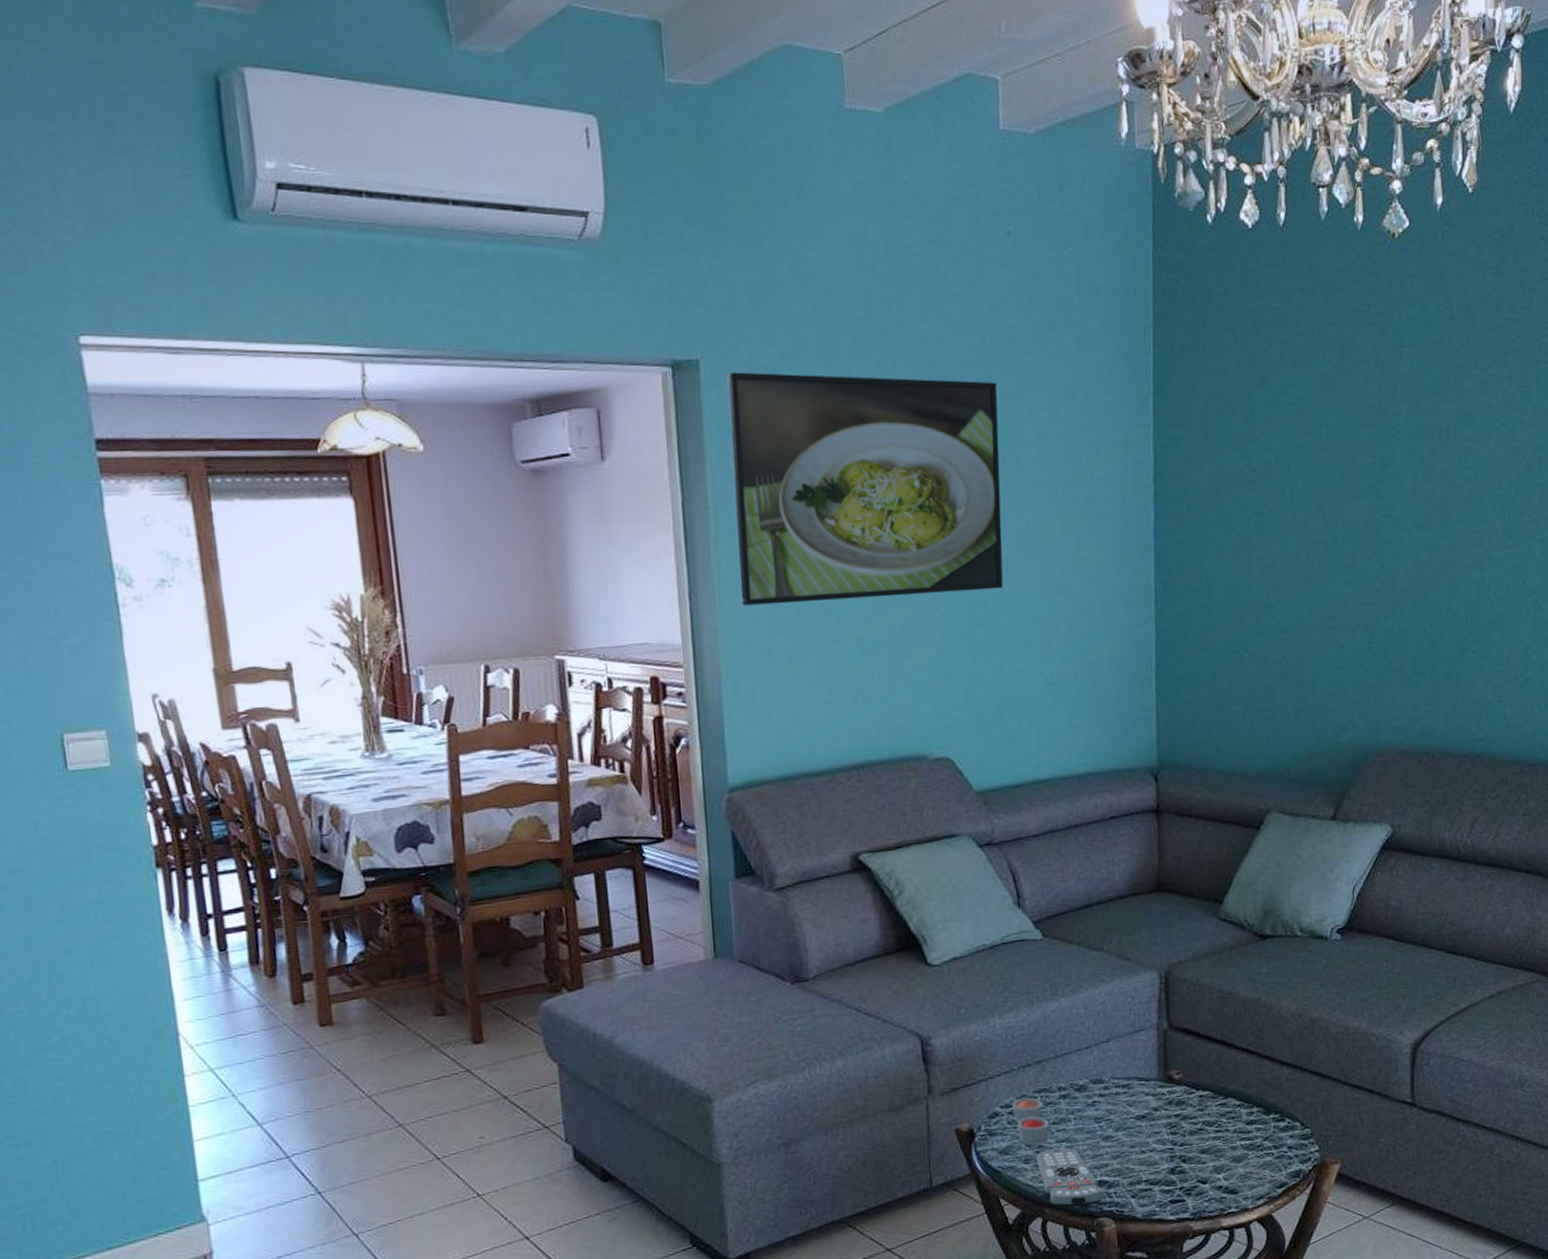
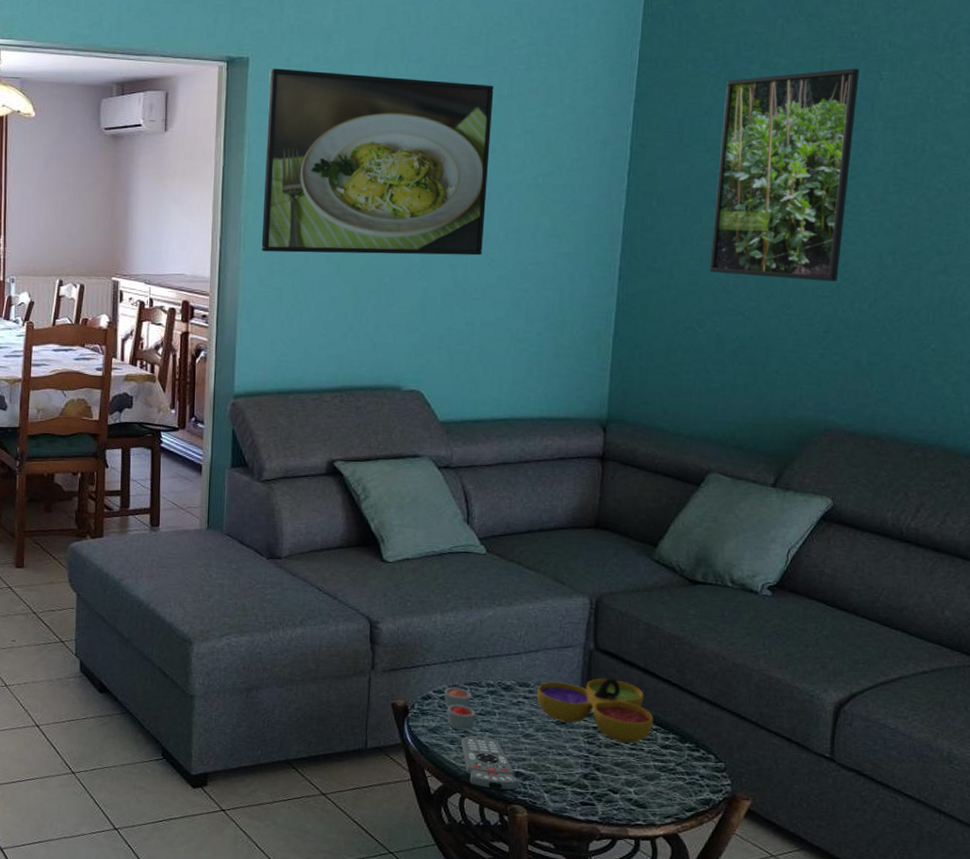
decorative bowl: none [1113,1057,1237,1127] -> present [537,677,654,744]
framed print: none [1247,345,1380,588] -> present [709,68,860,281]

